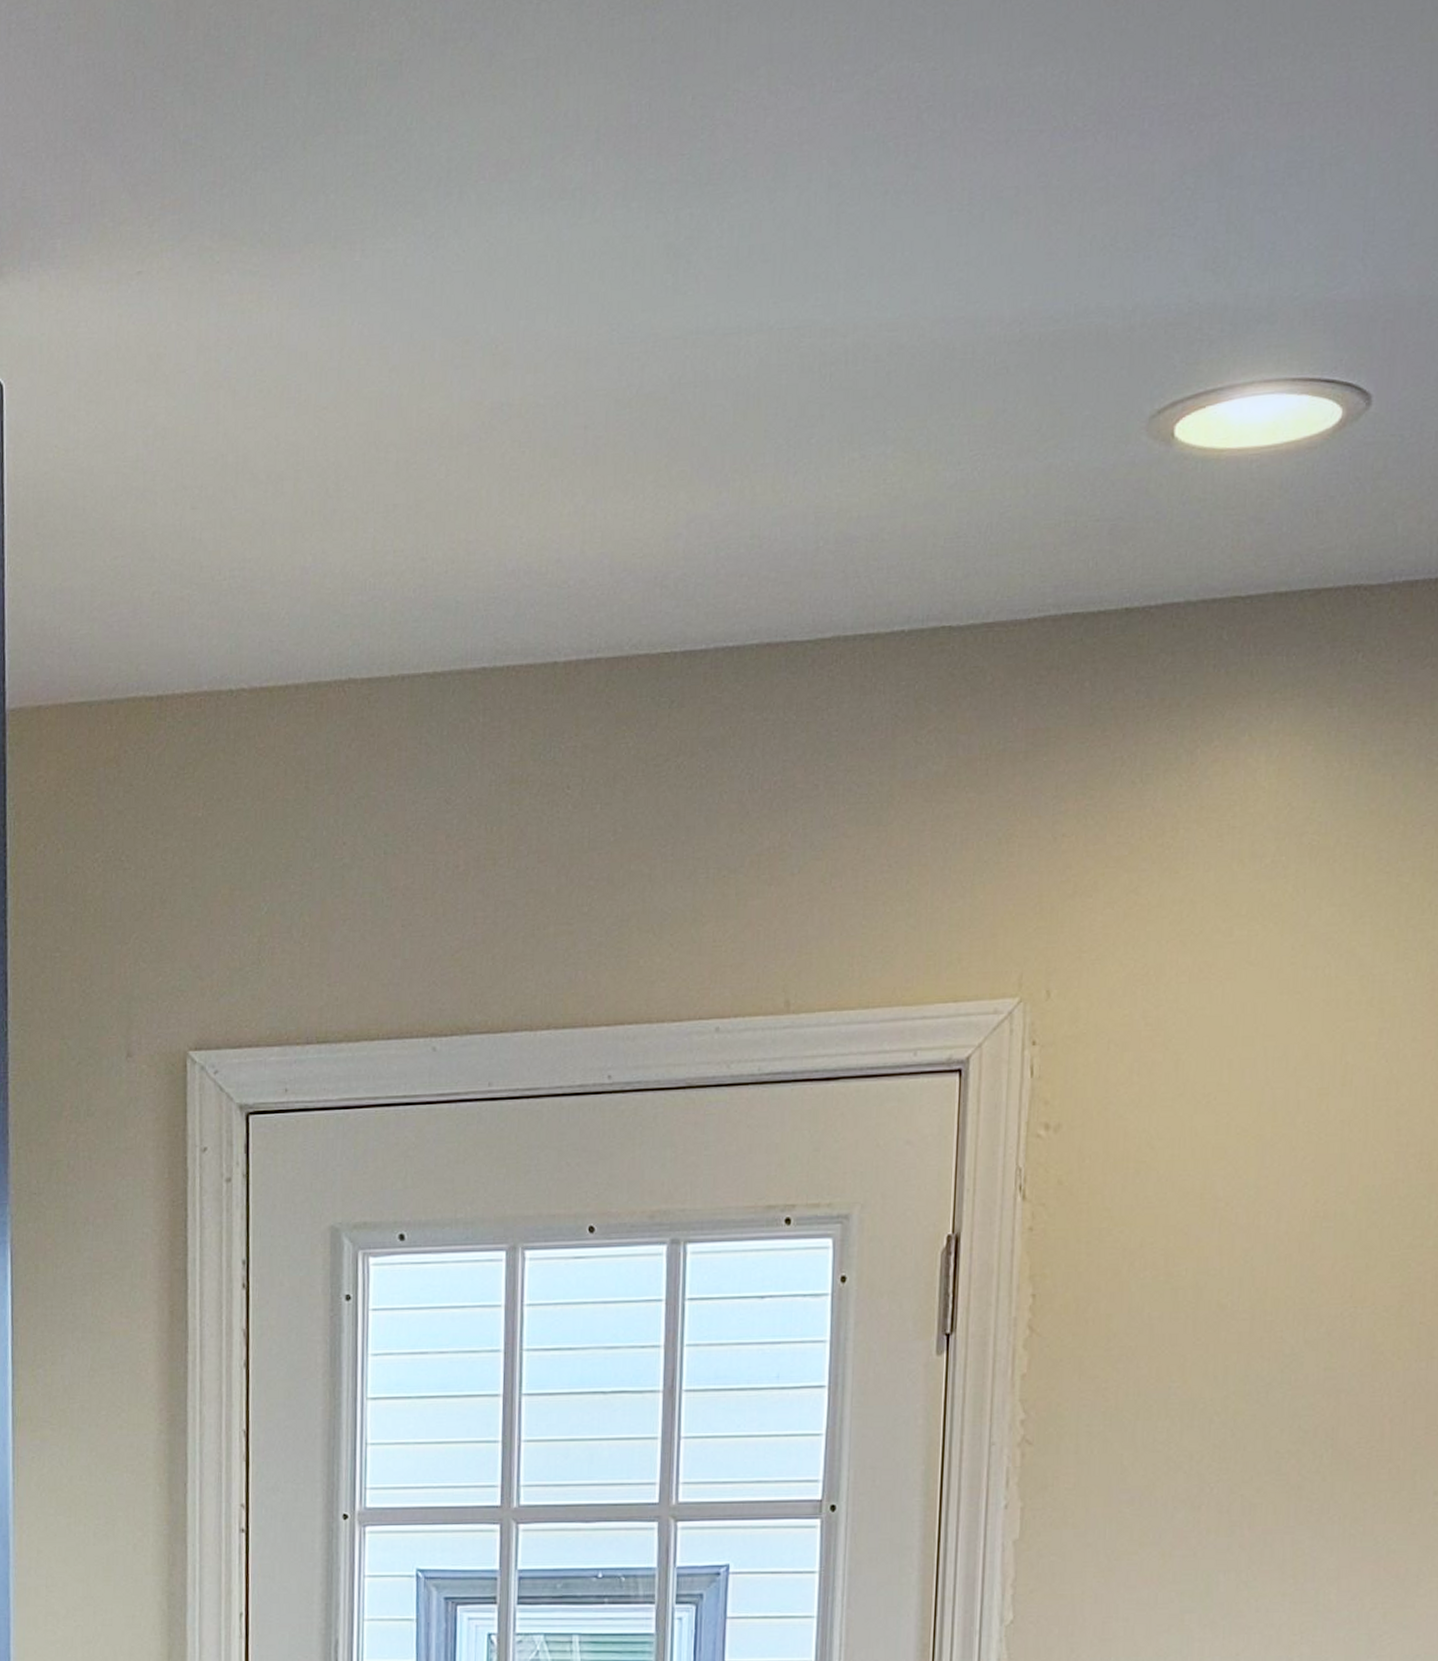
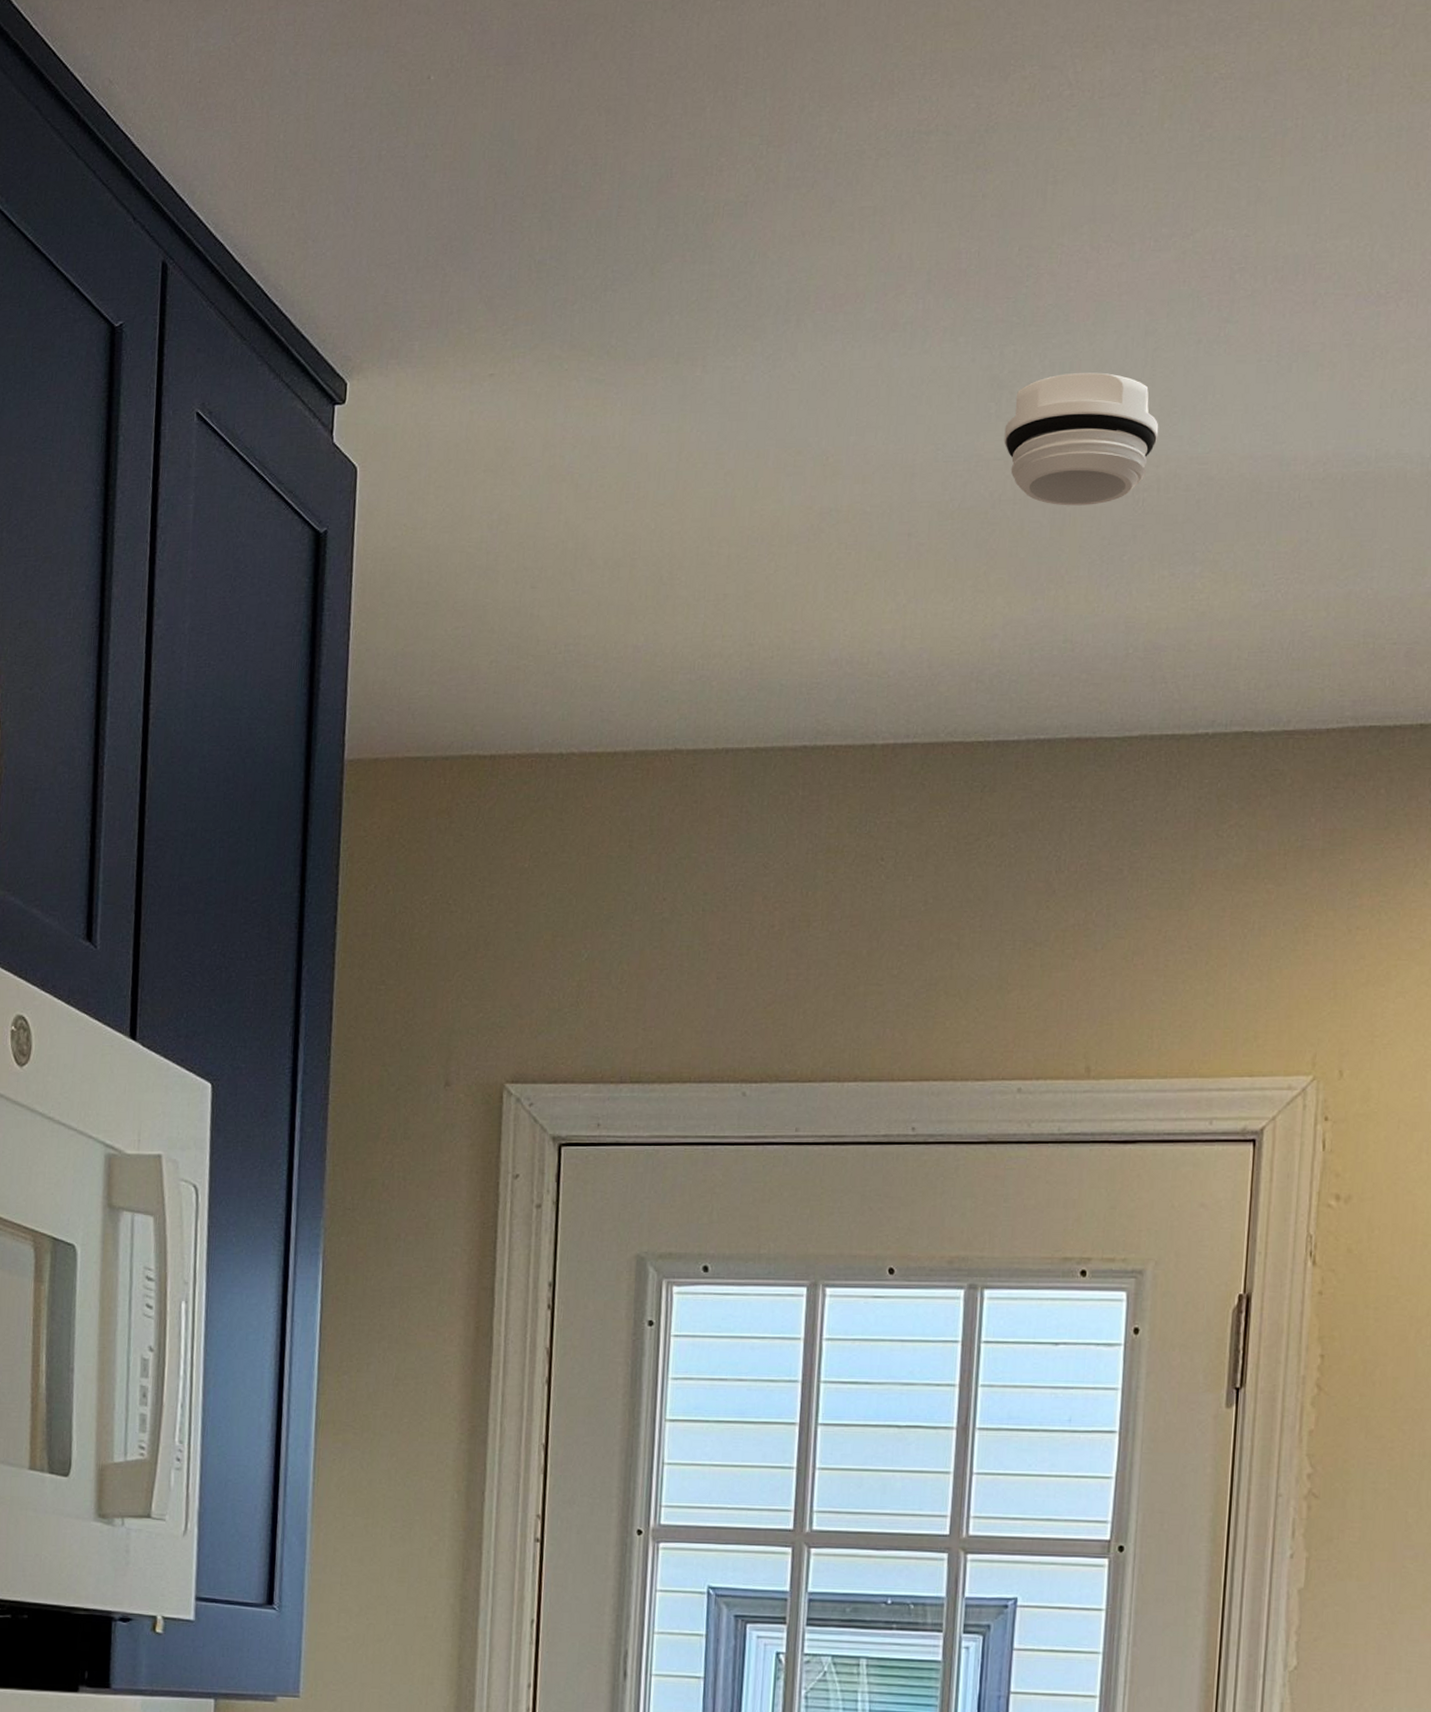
smoke detector: none [682,233,846,386] -> present [1004,372,1159,506]

